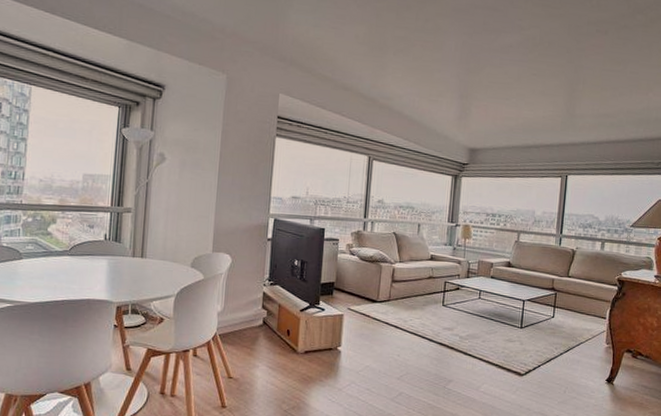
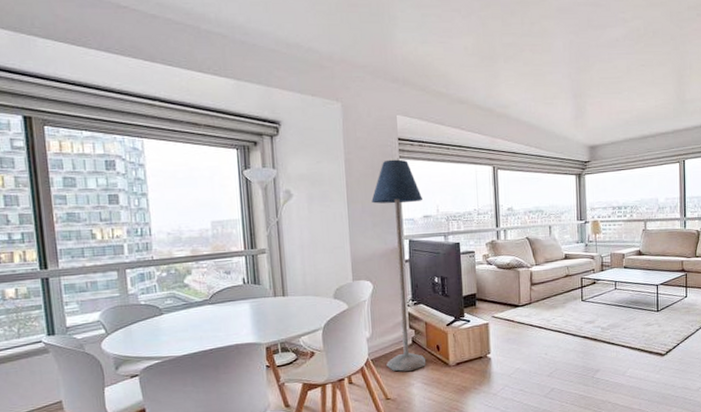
floor lamp: none [234,136,294,353] -> present [371,159,426,372]

